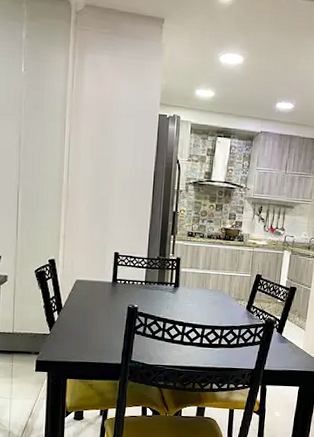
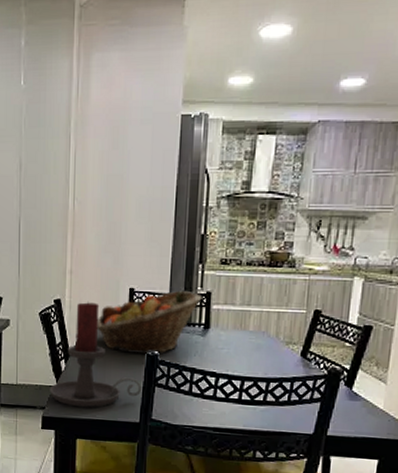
candle holder: none [43,262,123,352] -> present [49,301,141,408]
fruit basket: none [86,255,173,308] -> present [96,290,202,355]

